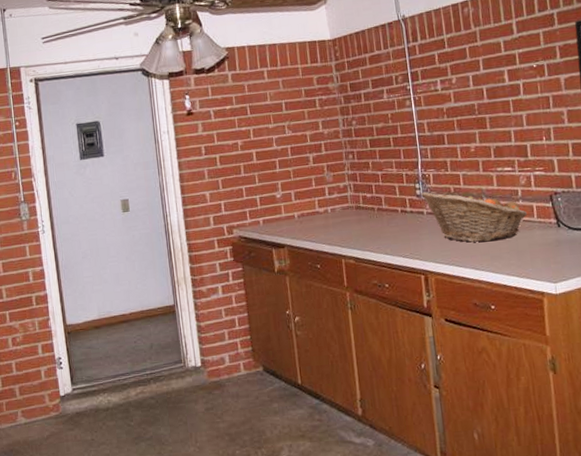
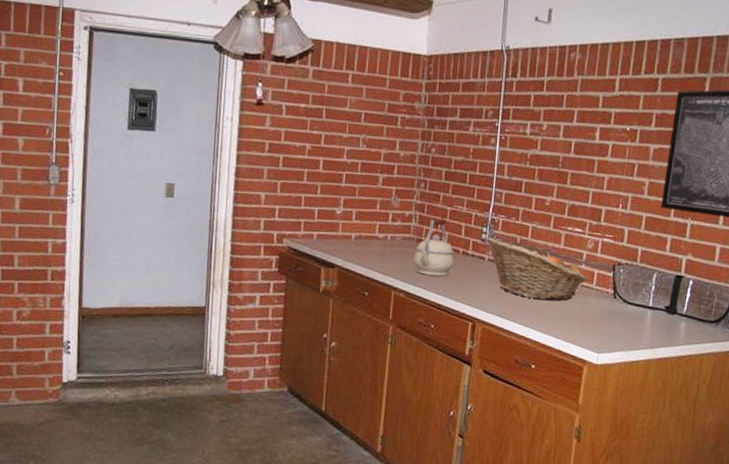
kettle: none [355,183,396,239] -> present [413,218,455,277]

